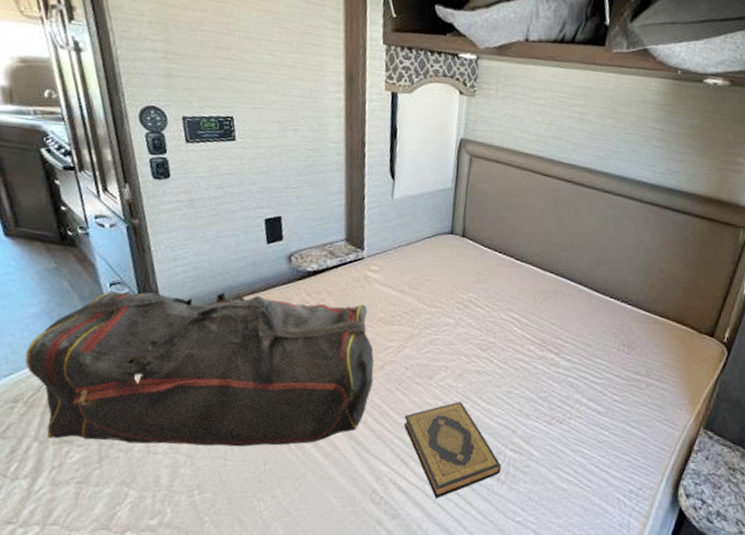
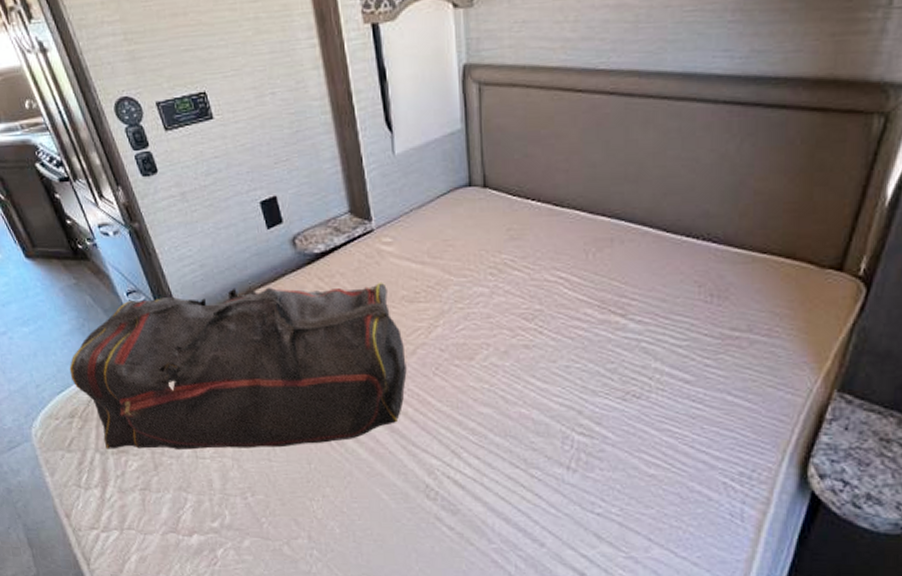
hardback book: present [403,401,501,499] -> none [448,381,570,491]

